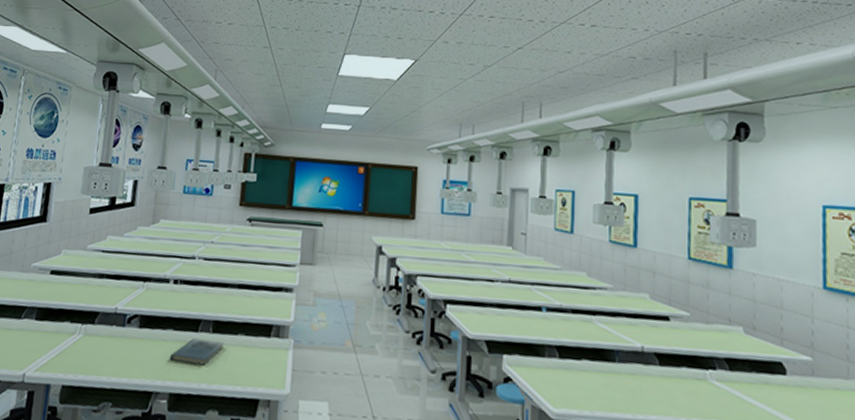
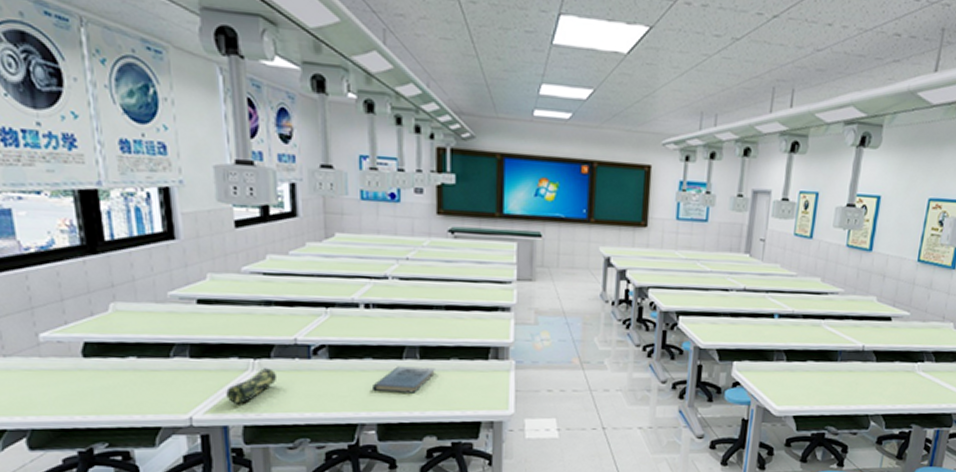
pencil case: none [54,331,97,364] -> present [226,367,278,404]

